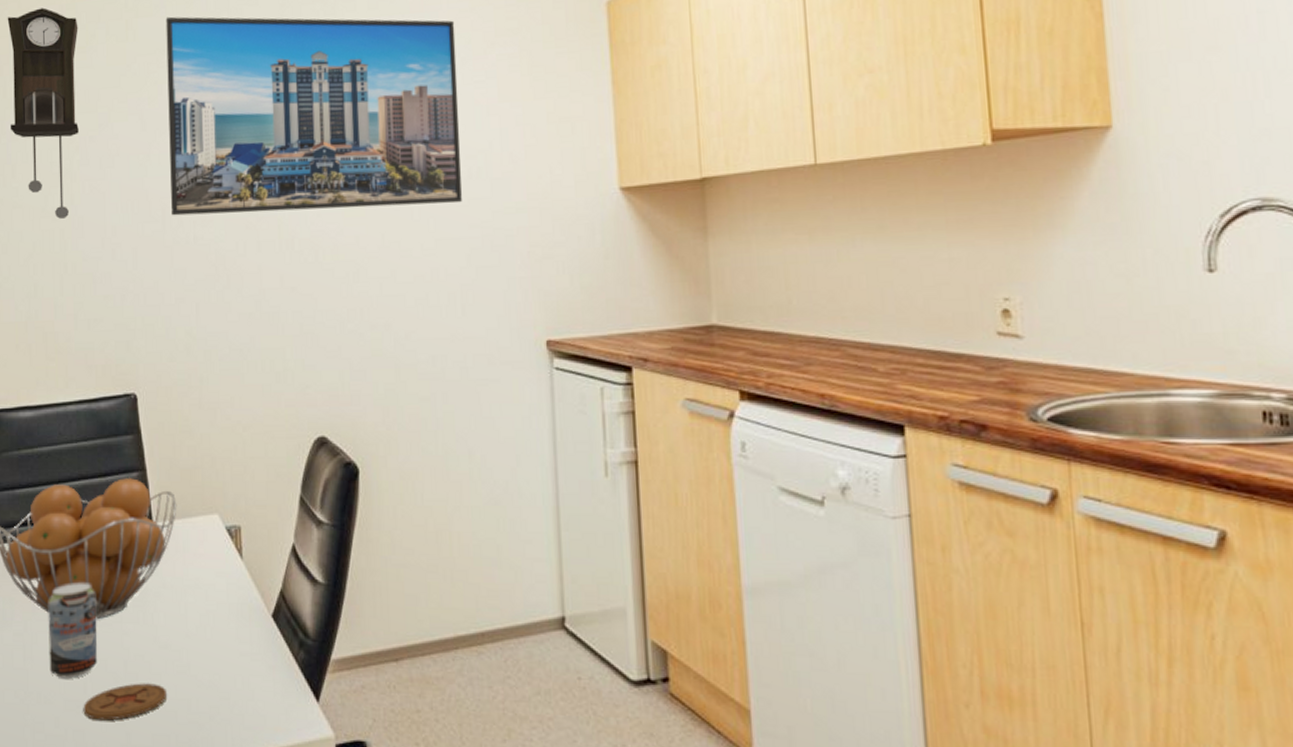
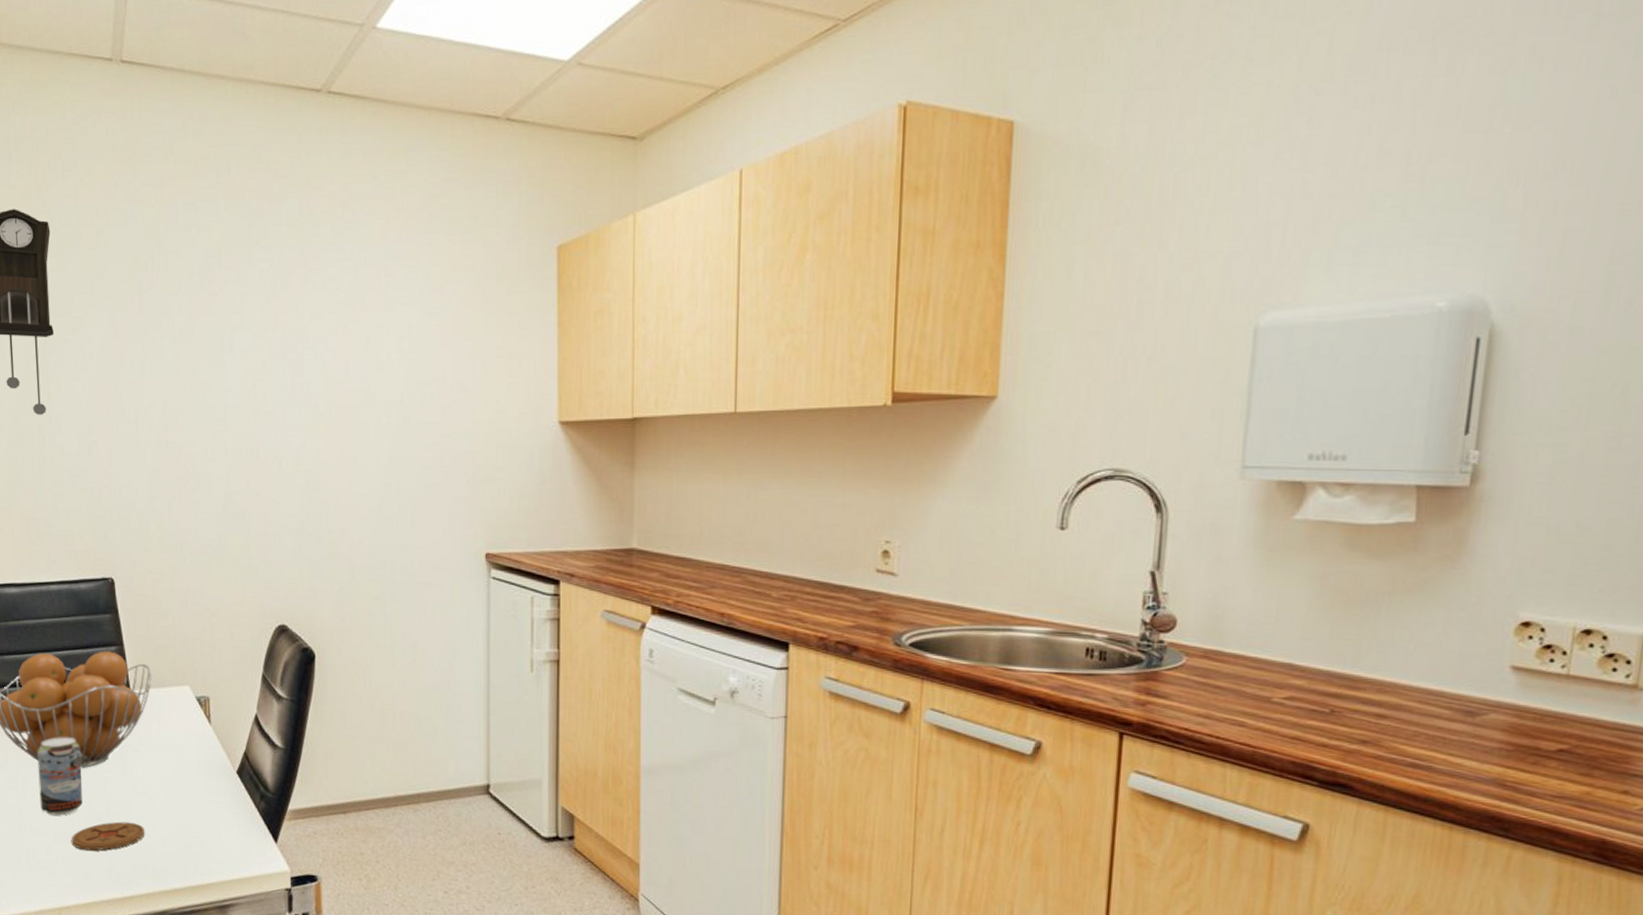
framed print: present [165,16,462,216] -> none [136,227,416,426]

